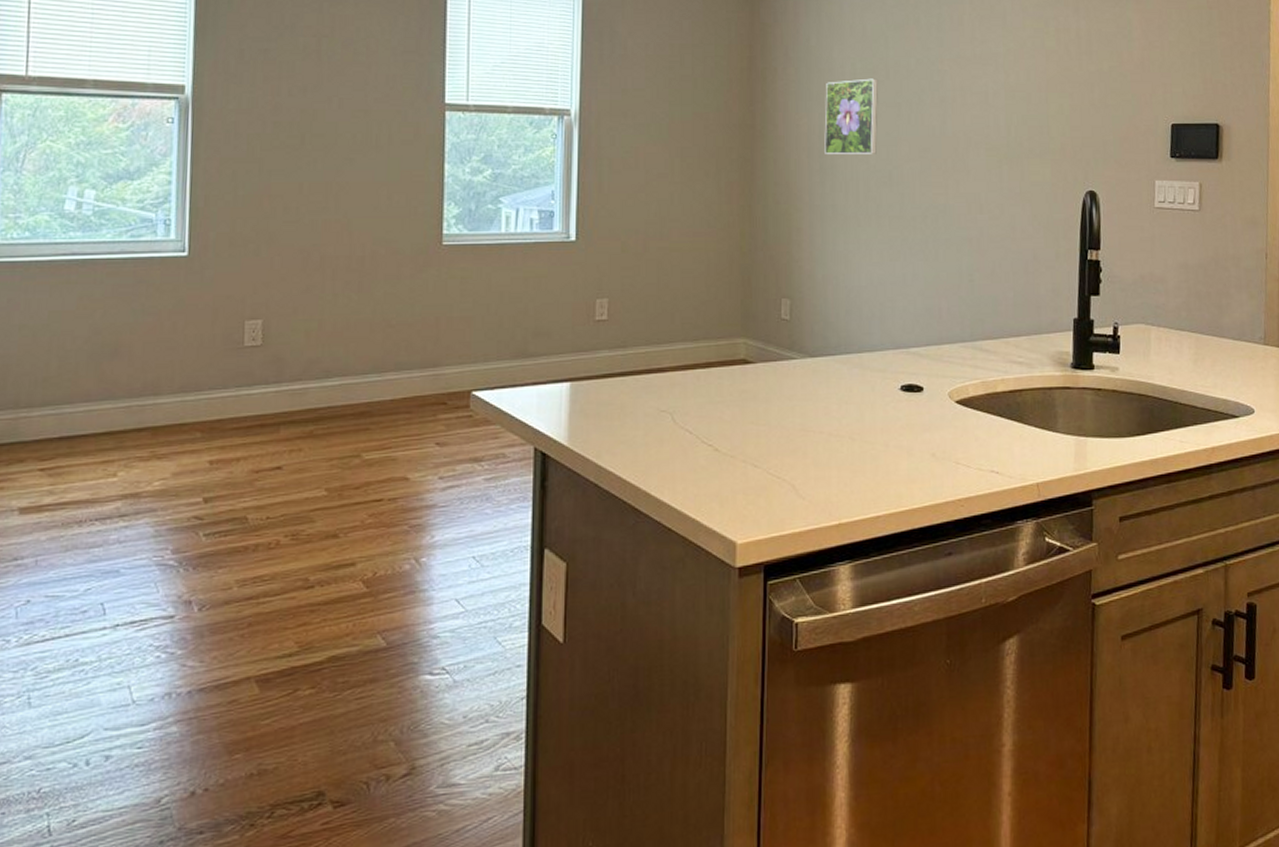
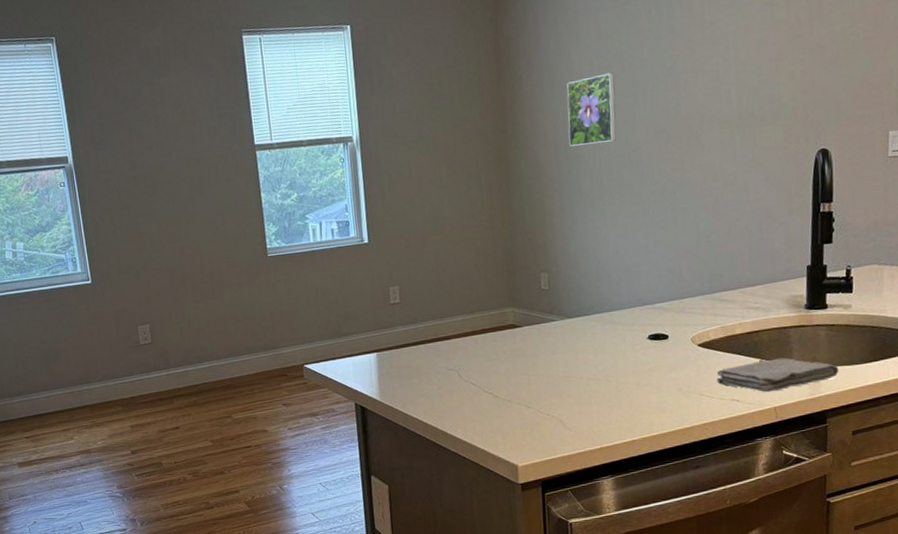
washcloth: none [975,424,1106,465] -> present [717,357,839,393]

